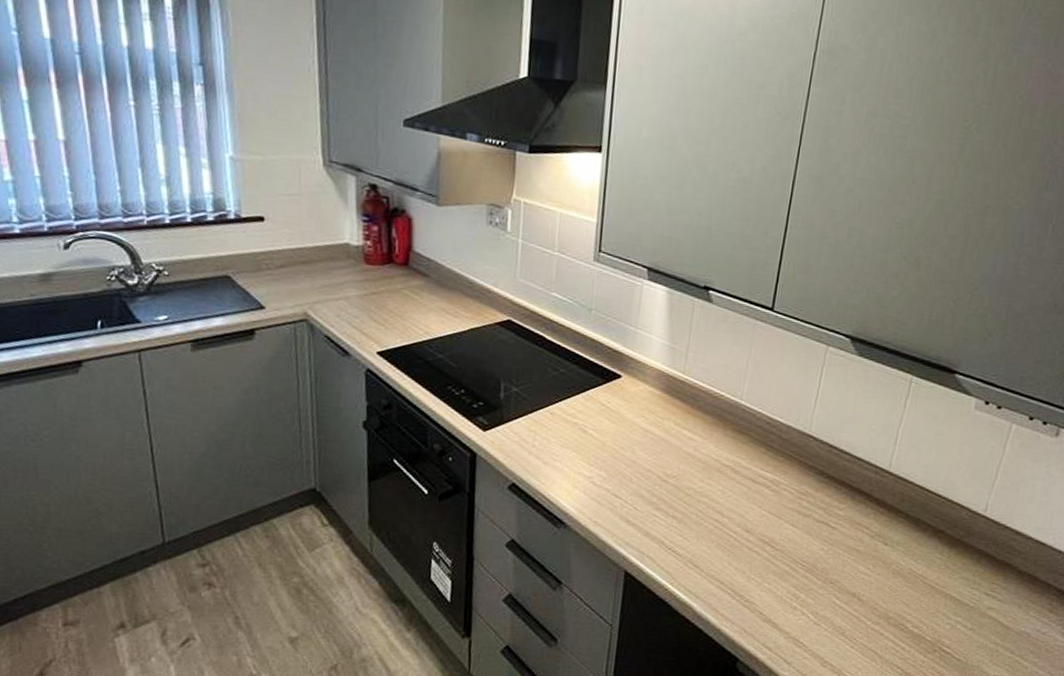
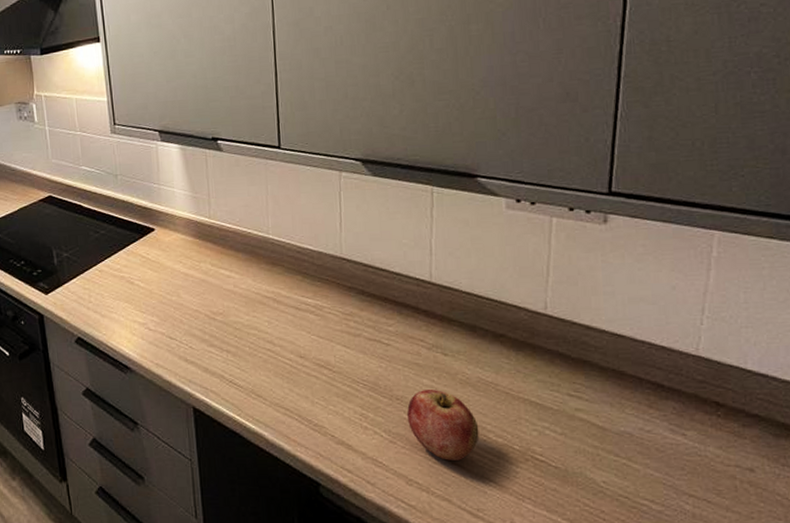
apple: none [836,575,900,647] -> present [406,388,480,461]

